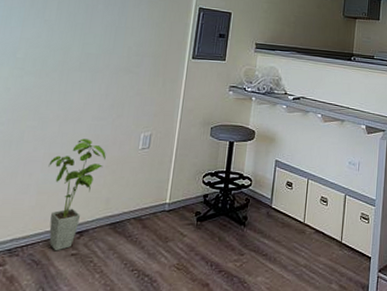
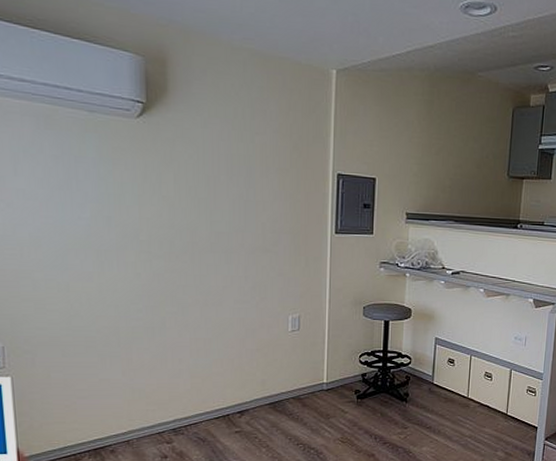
house plant: present [48,138,106,251] -> none [197,323,255,430]

